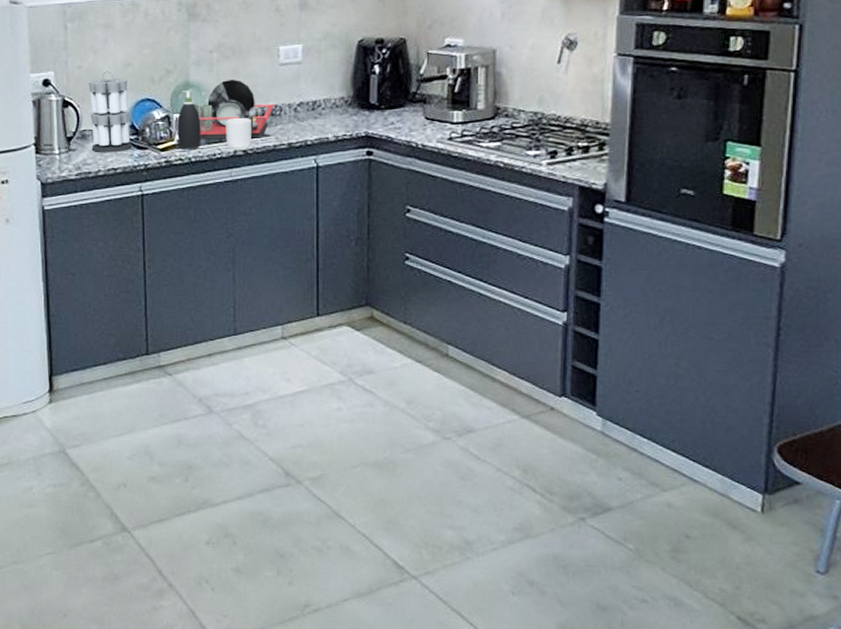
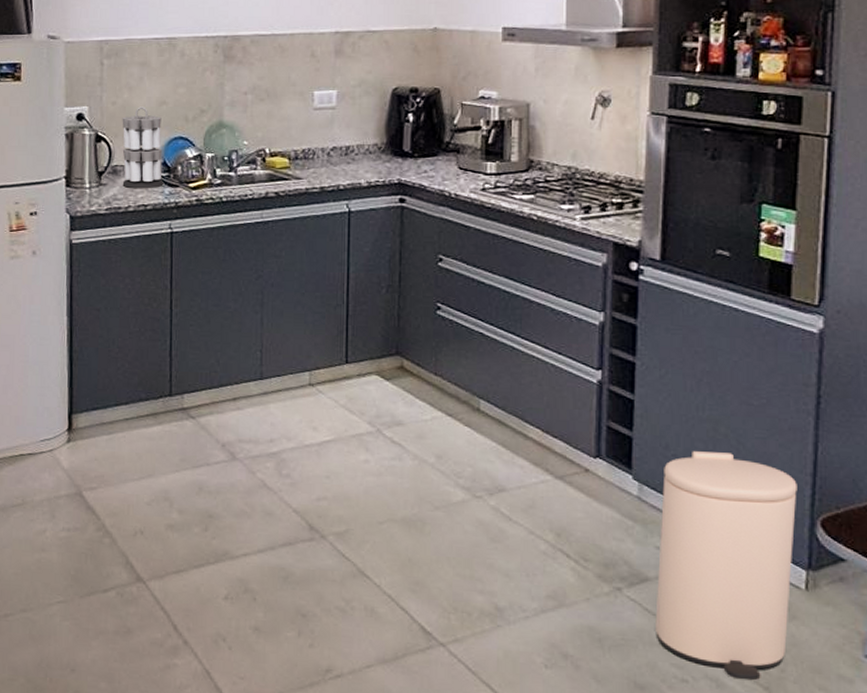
dish rack: present [177,79,274,140] -> none [209,121,308,181]
soap dispenser: present [177,91,201,150] -> none [209,131,234,189]
mug: present [225,117,251,148] -> none [258,159,284,190]
pedal bin: none [617,386,756,598] -> present [655,451,797,681]

